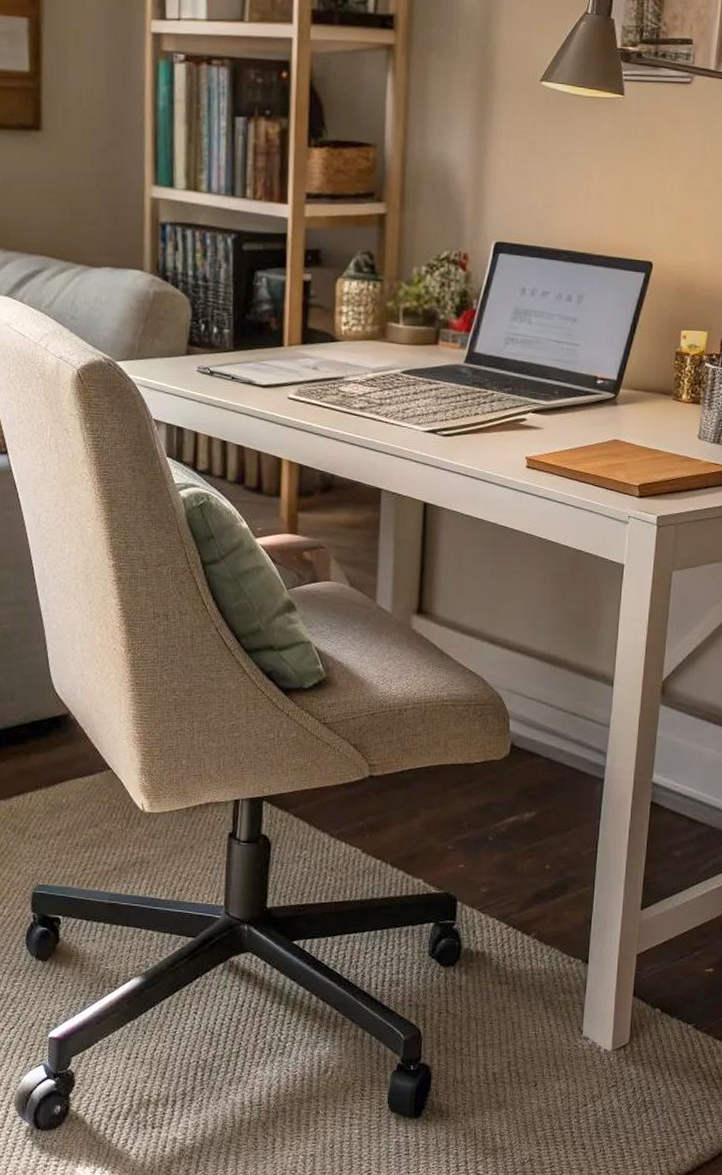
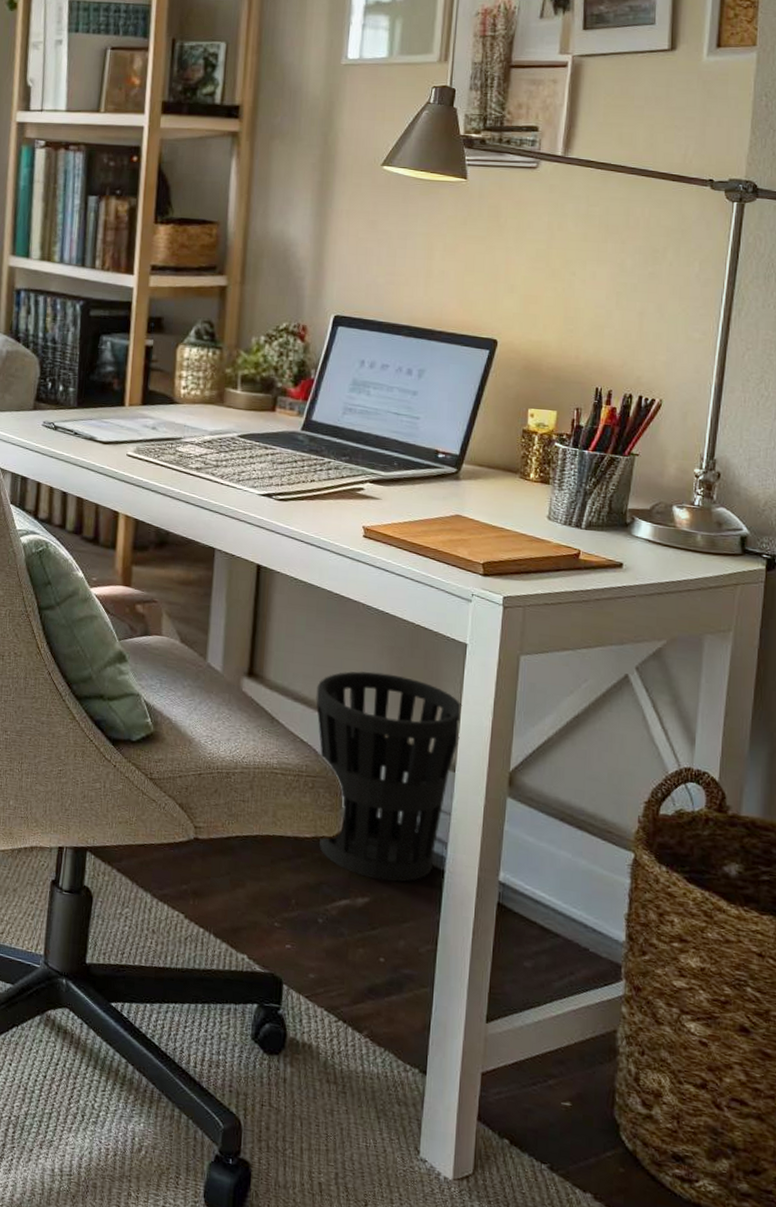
wastebasket: none [483,599,620,795] -> present [316,671,463,882]

